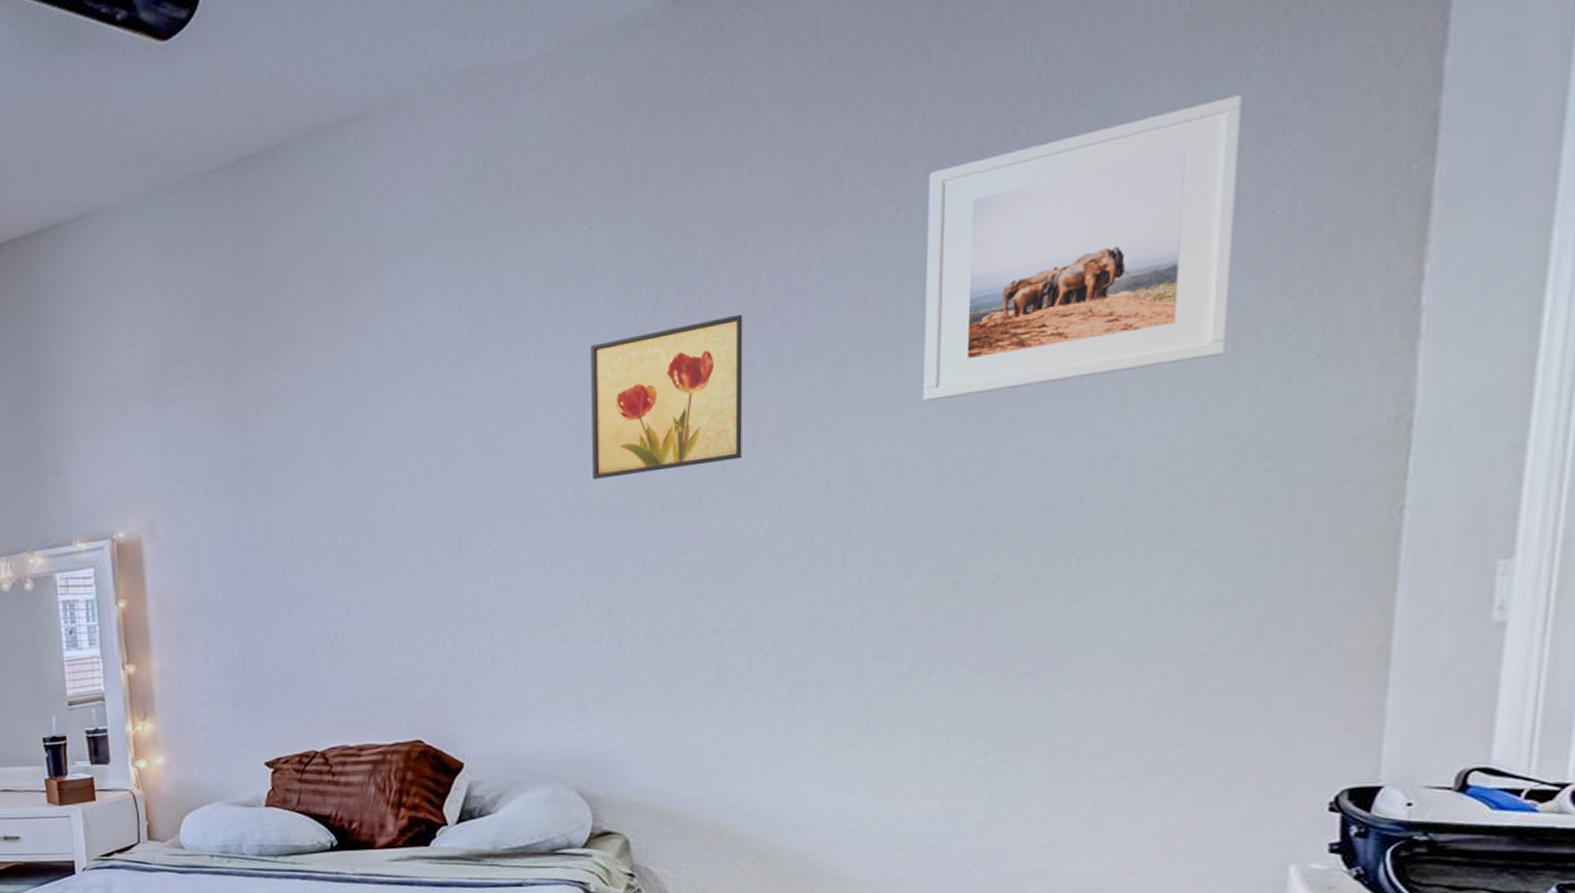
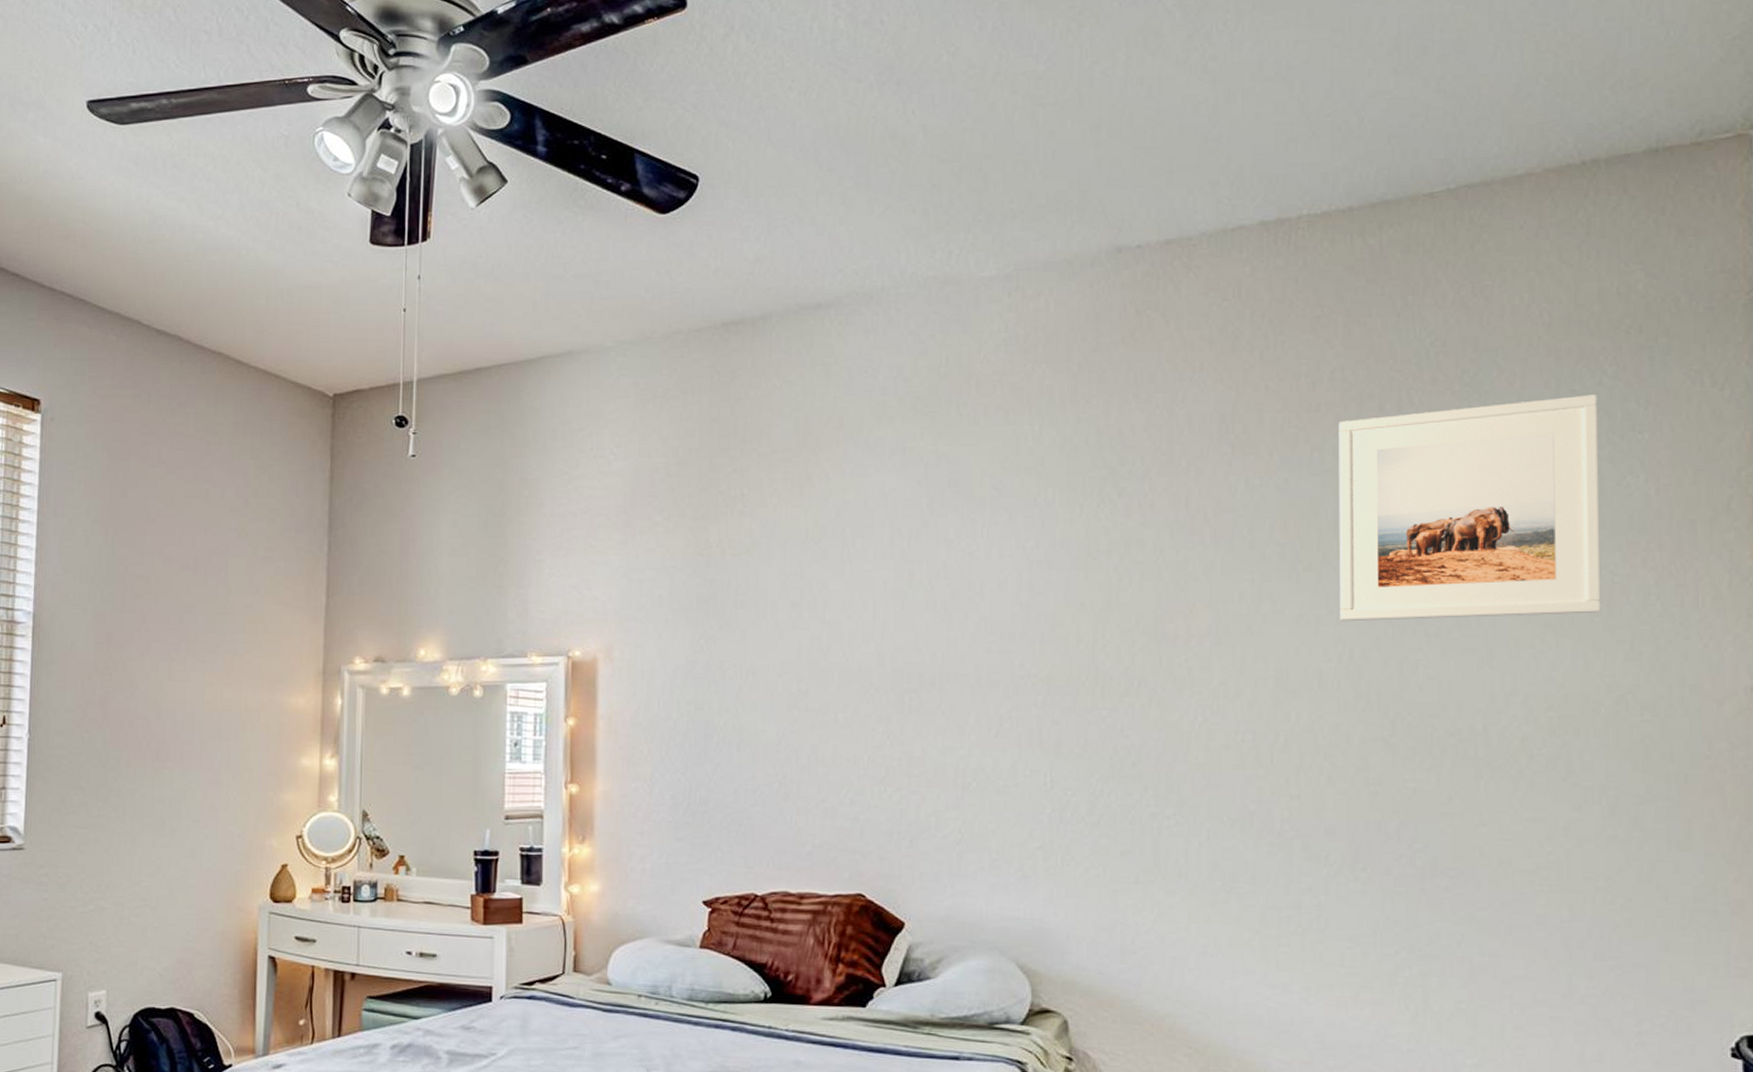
wall art: present [591,314,743,480] -> none [1038,521,1177,656]

